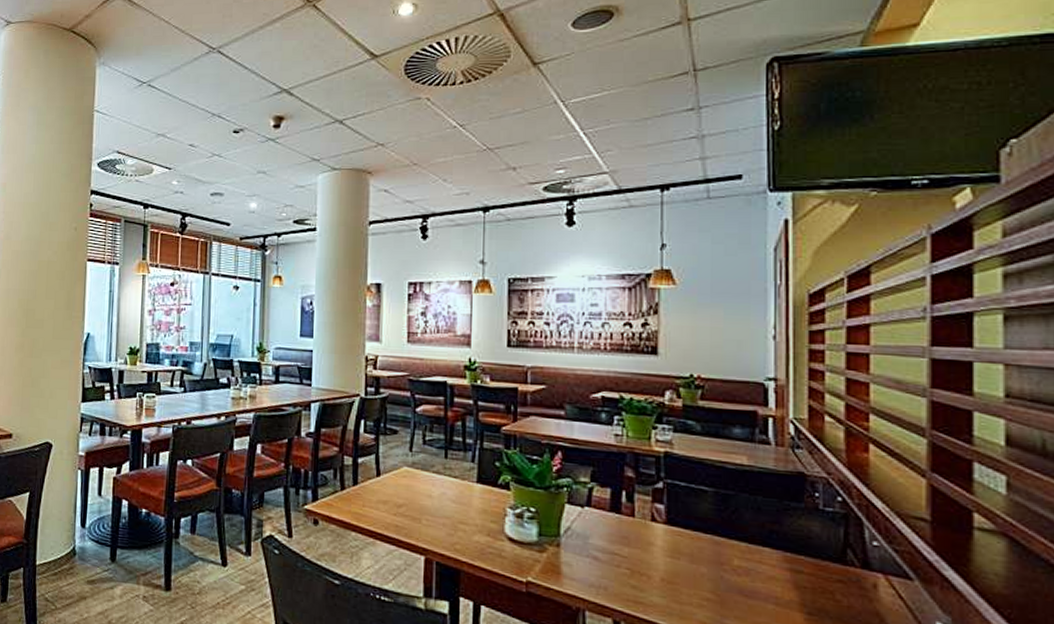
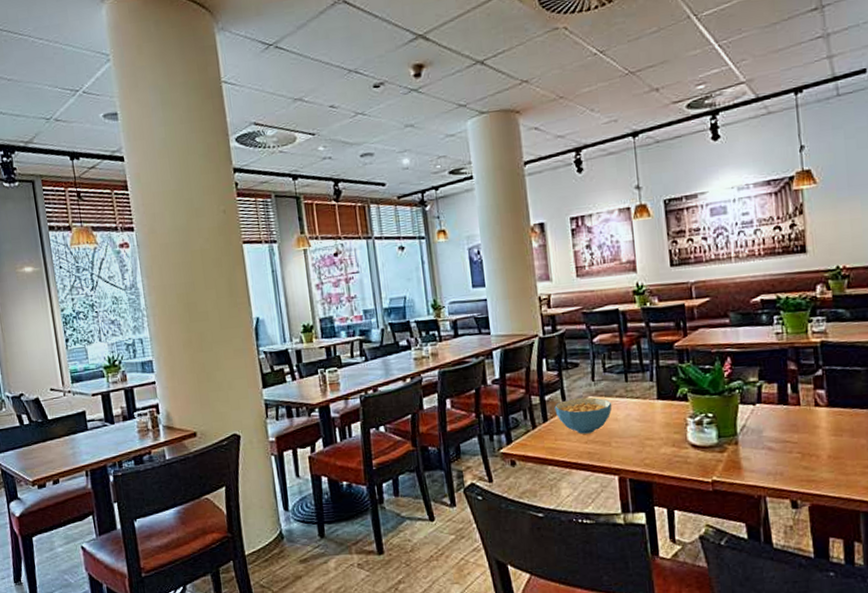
cereal bowl: none [366,466,428,506] -> present [554,397,612,434]

